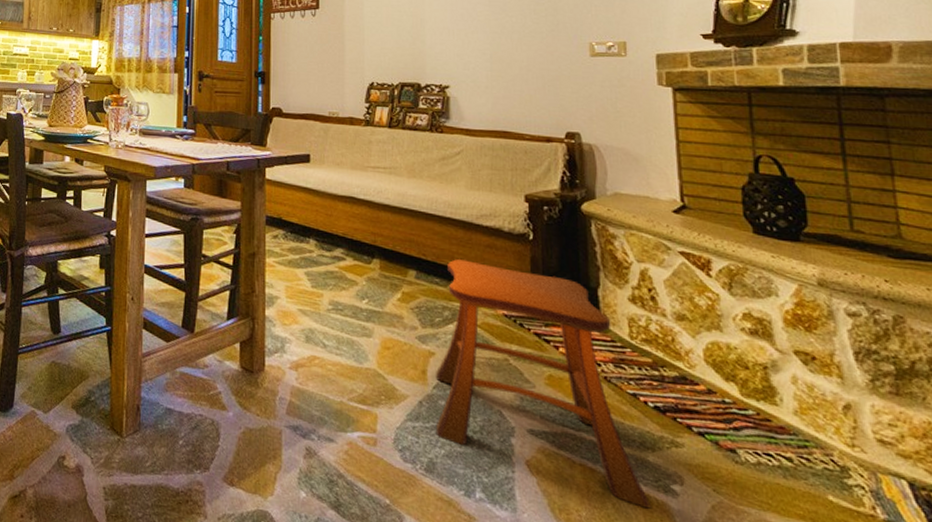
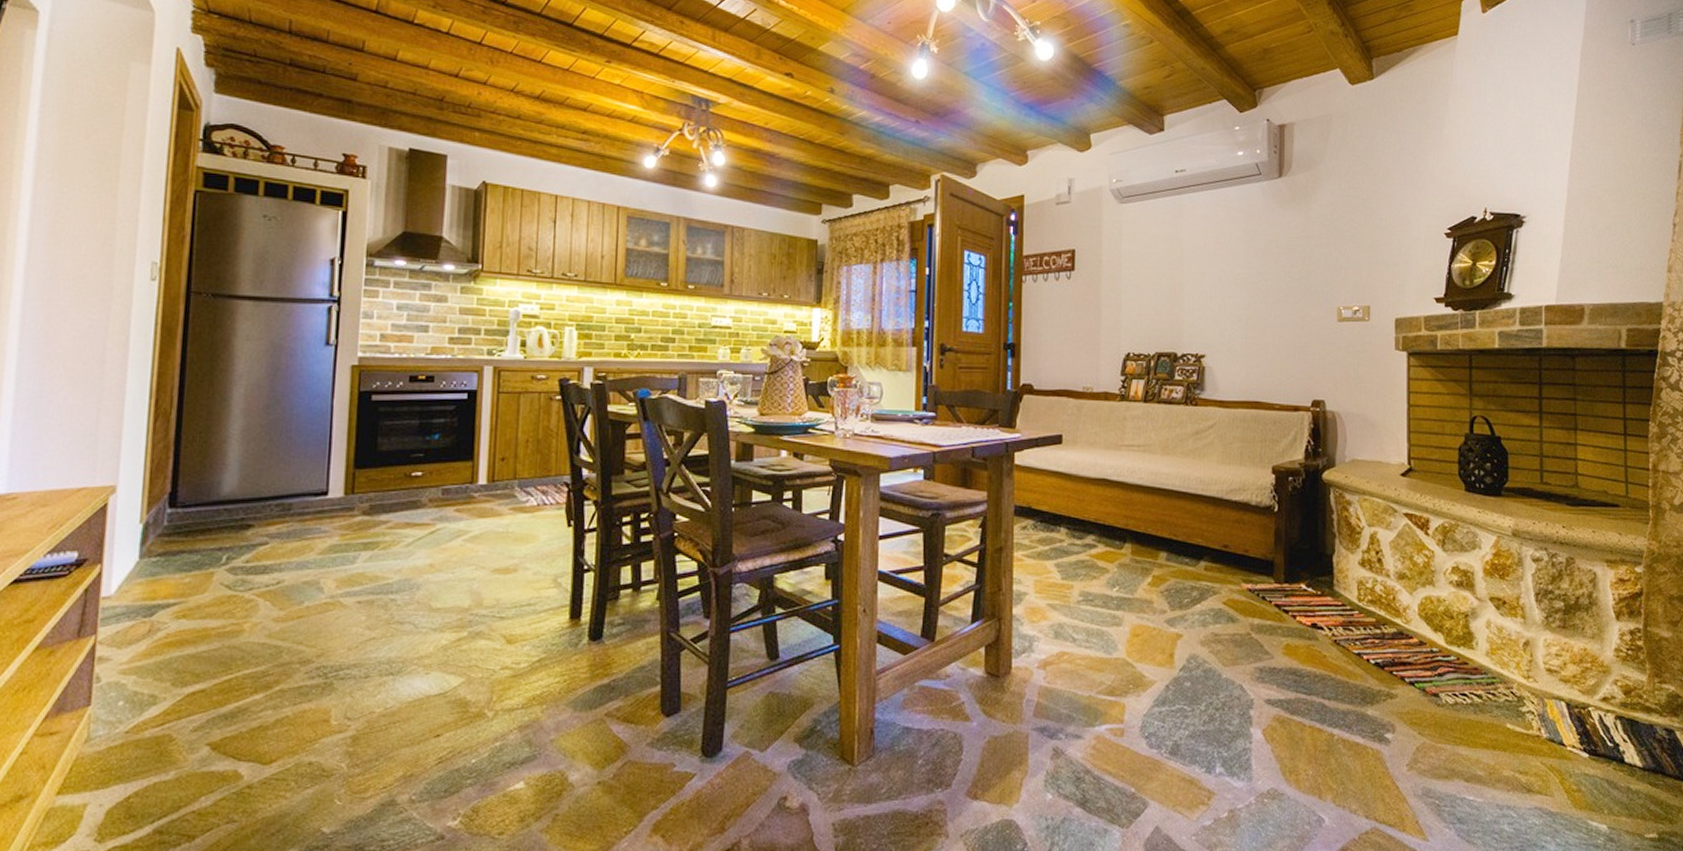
stool: present [435,259,652,509] -> none [1180,537,1368,759]

